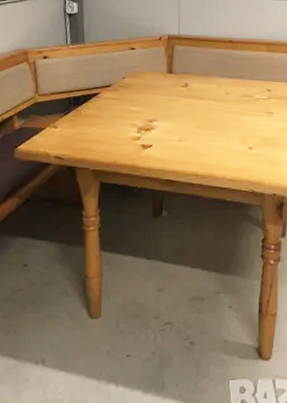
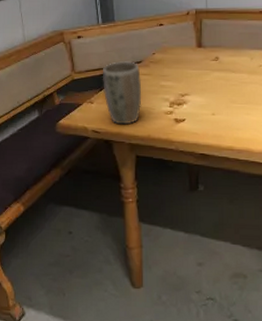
plant pot: none [68,85,110,151] -> present [102,61,142,125]

